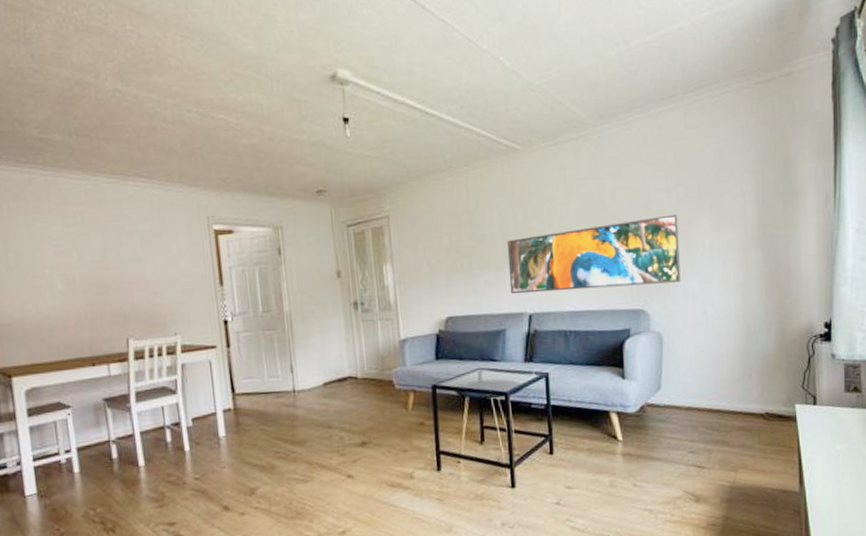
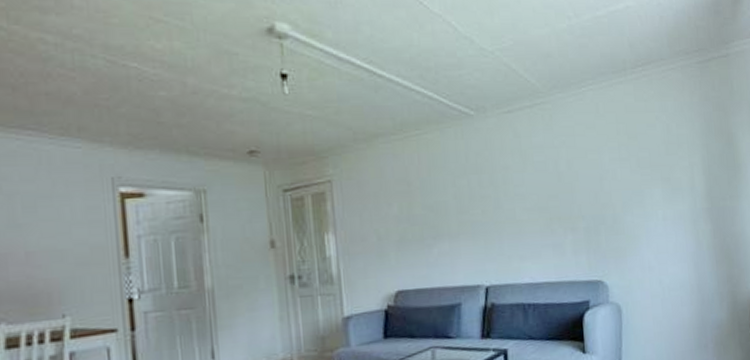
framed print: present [506,214,681,293] -> none [461,185,637,265]

